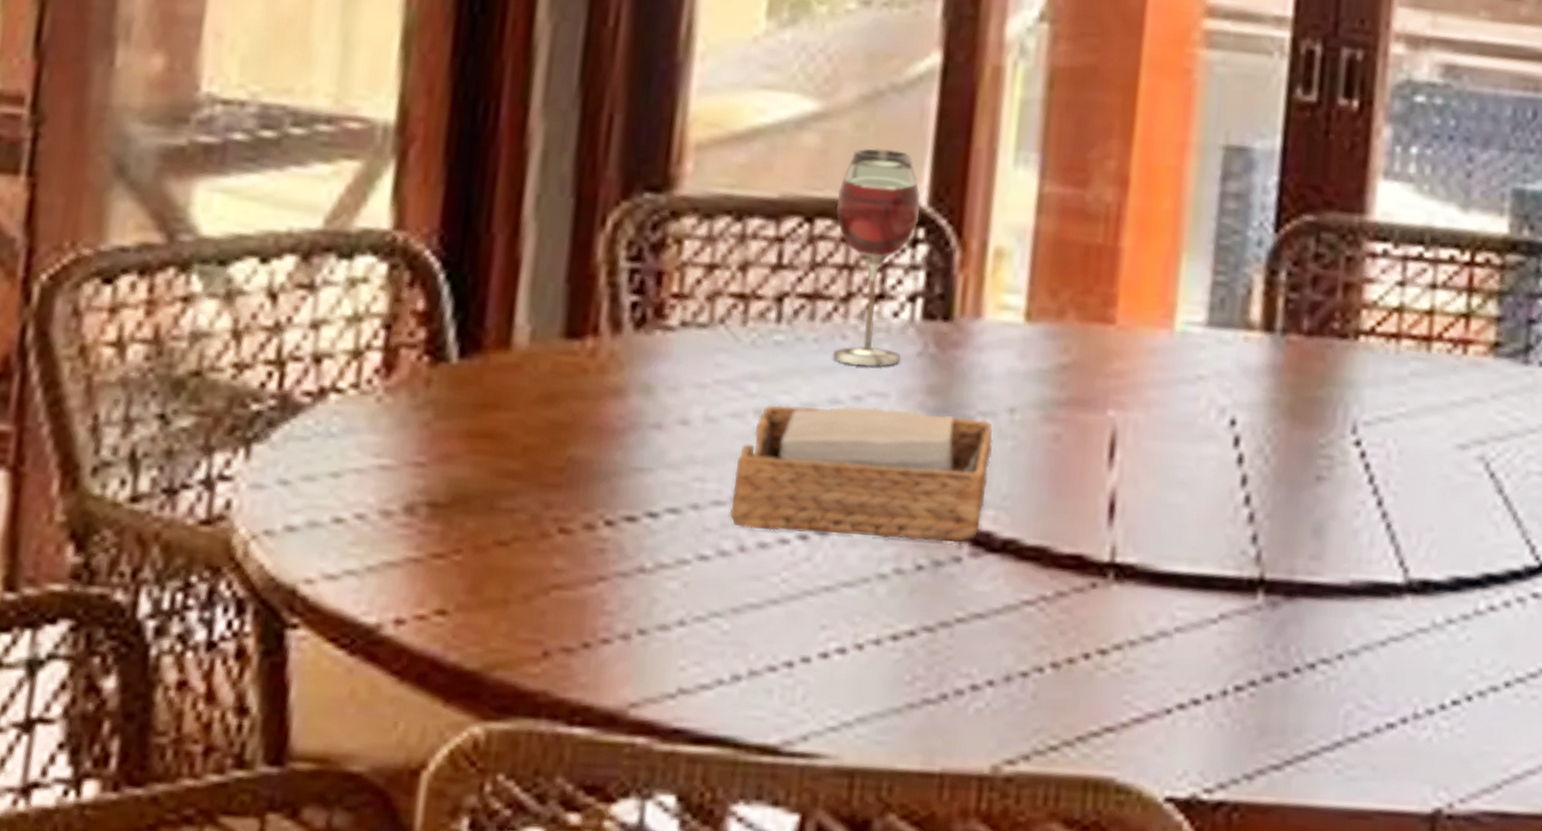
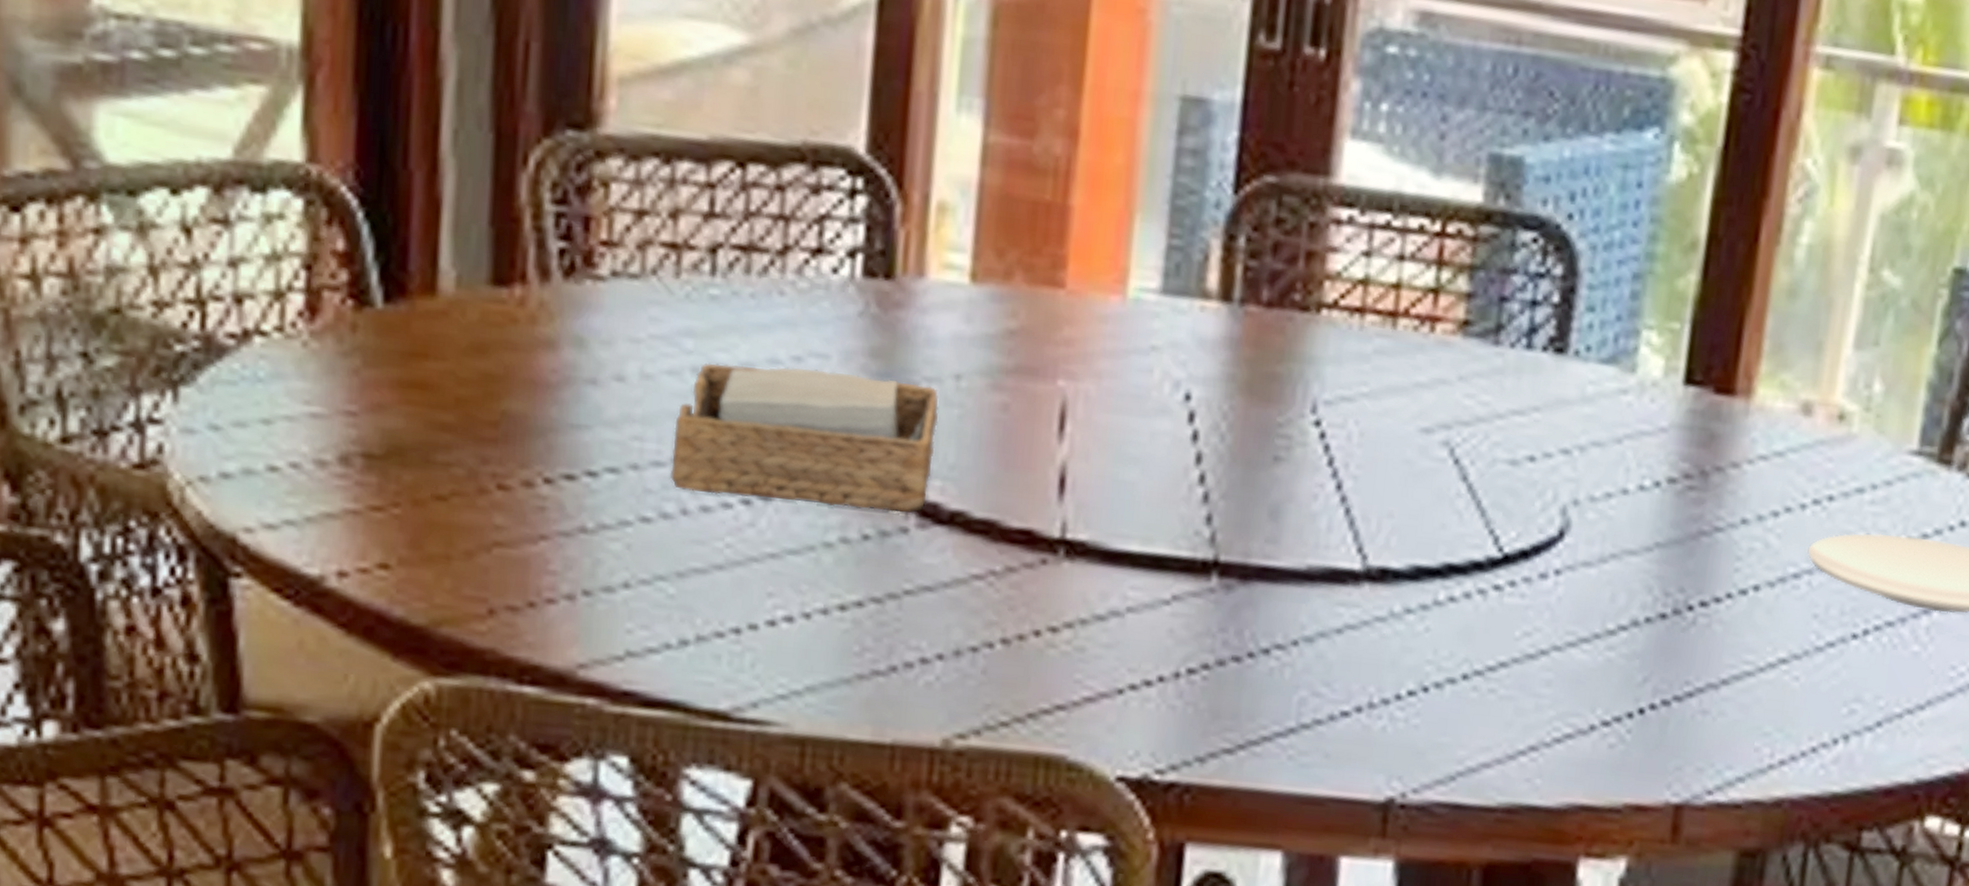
wineglass: present [832,148,921,366] -> none [769,88,858,326]

